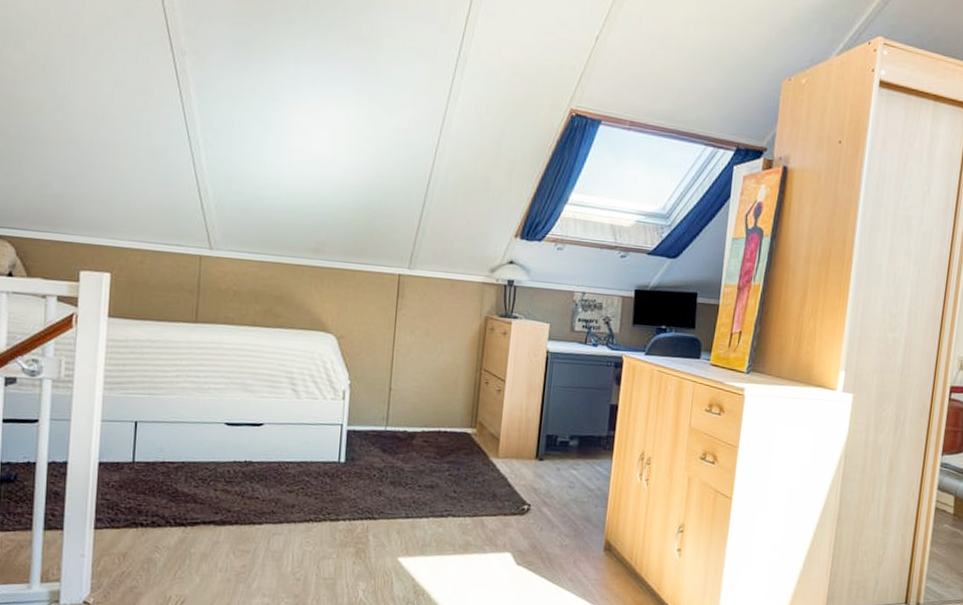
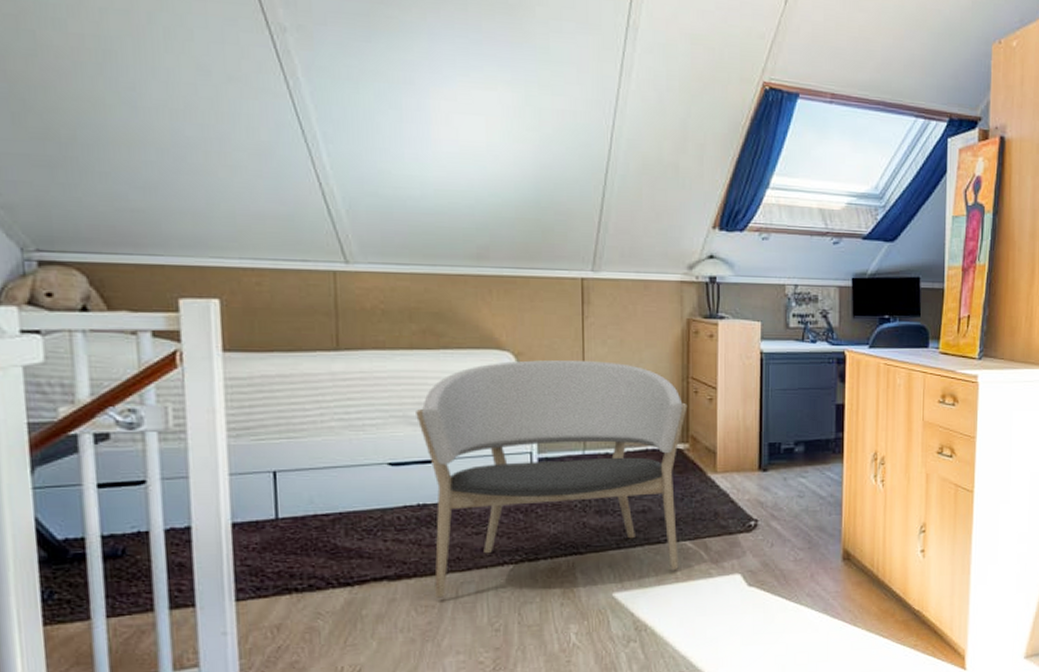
armchair: none [251,343,478,545] -> present [416,360,688,598]

